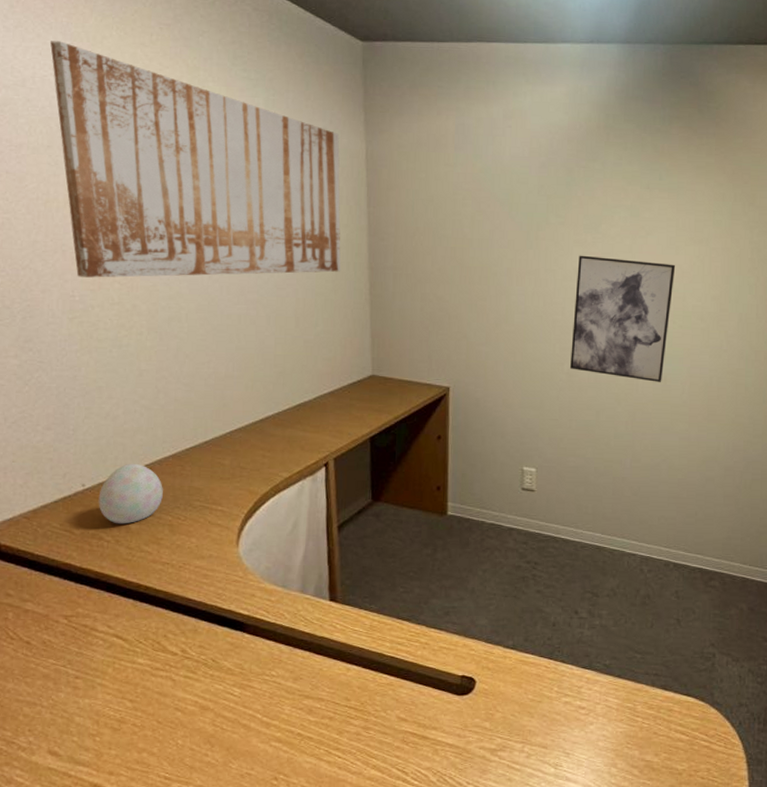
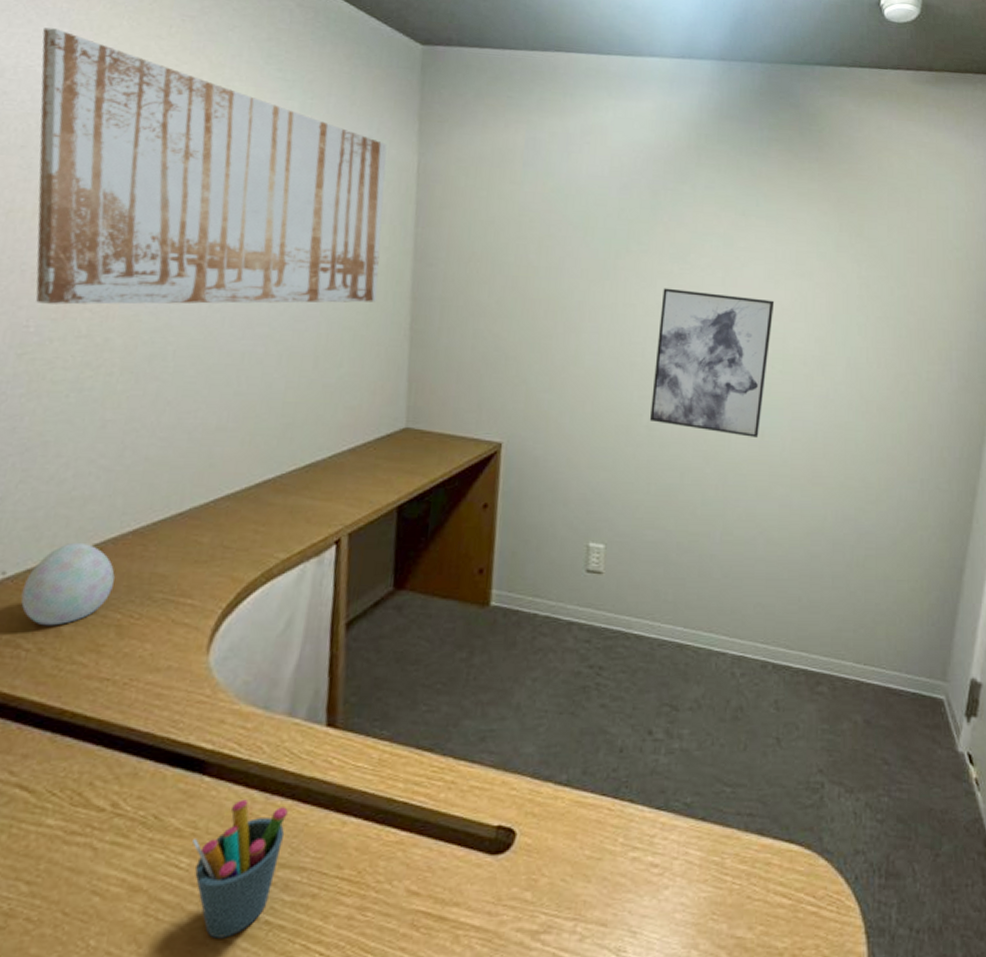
pen holder: none [241,650,307,743] -> present [192,799,288,939]

